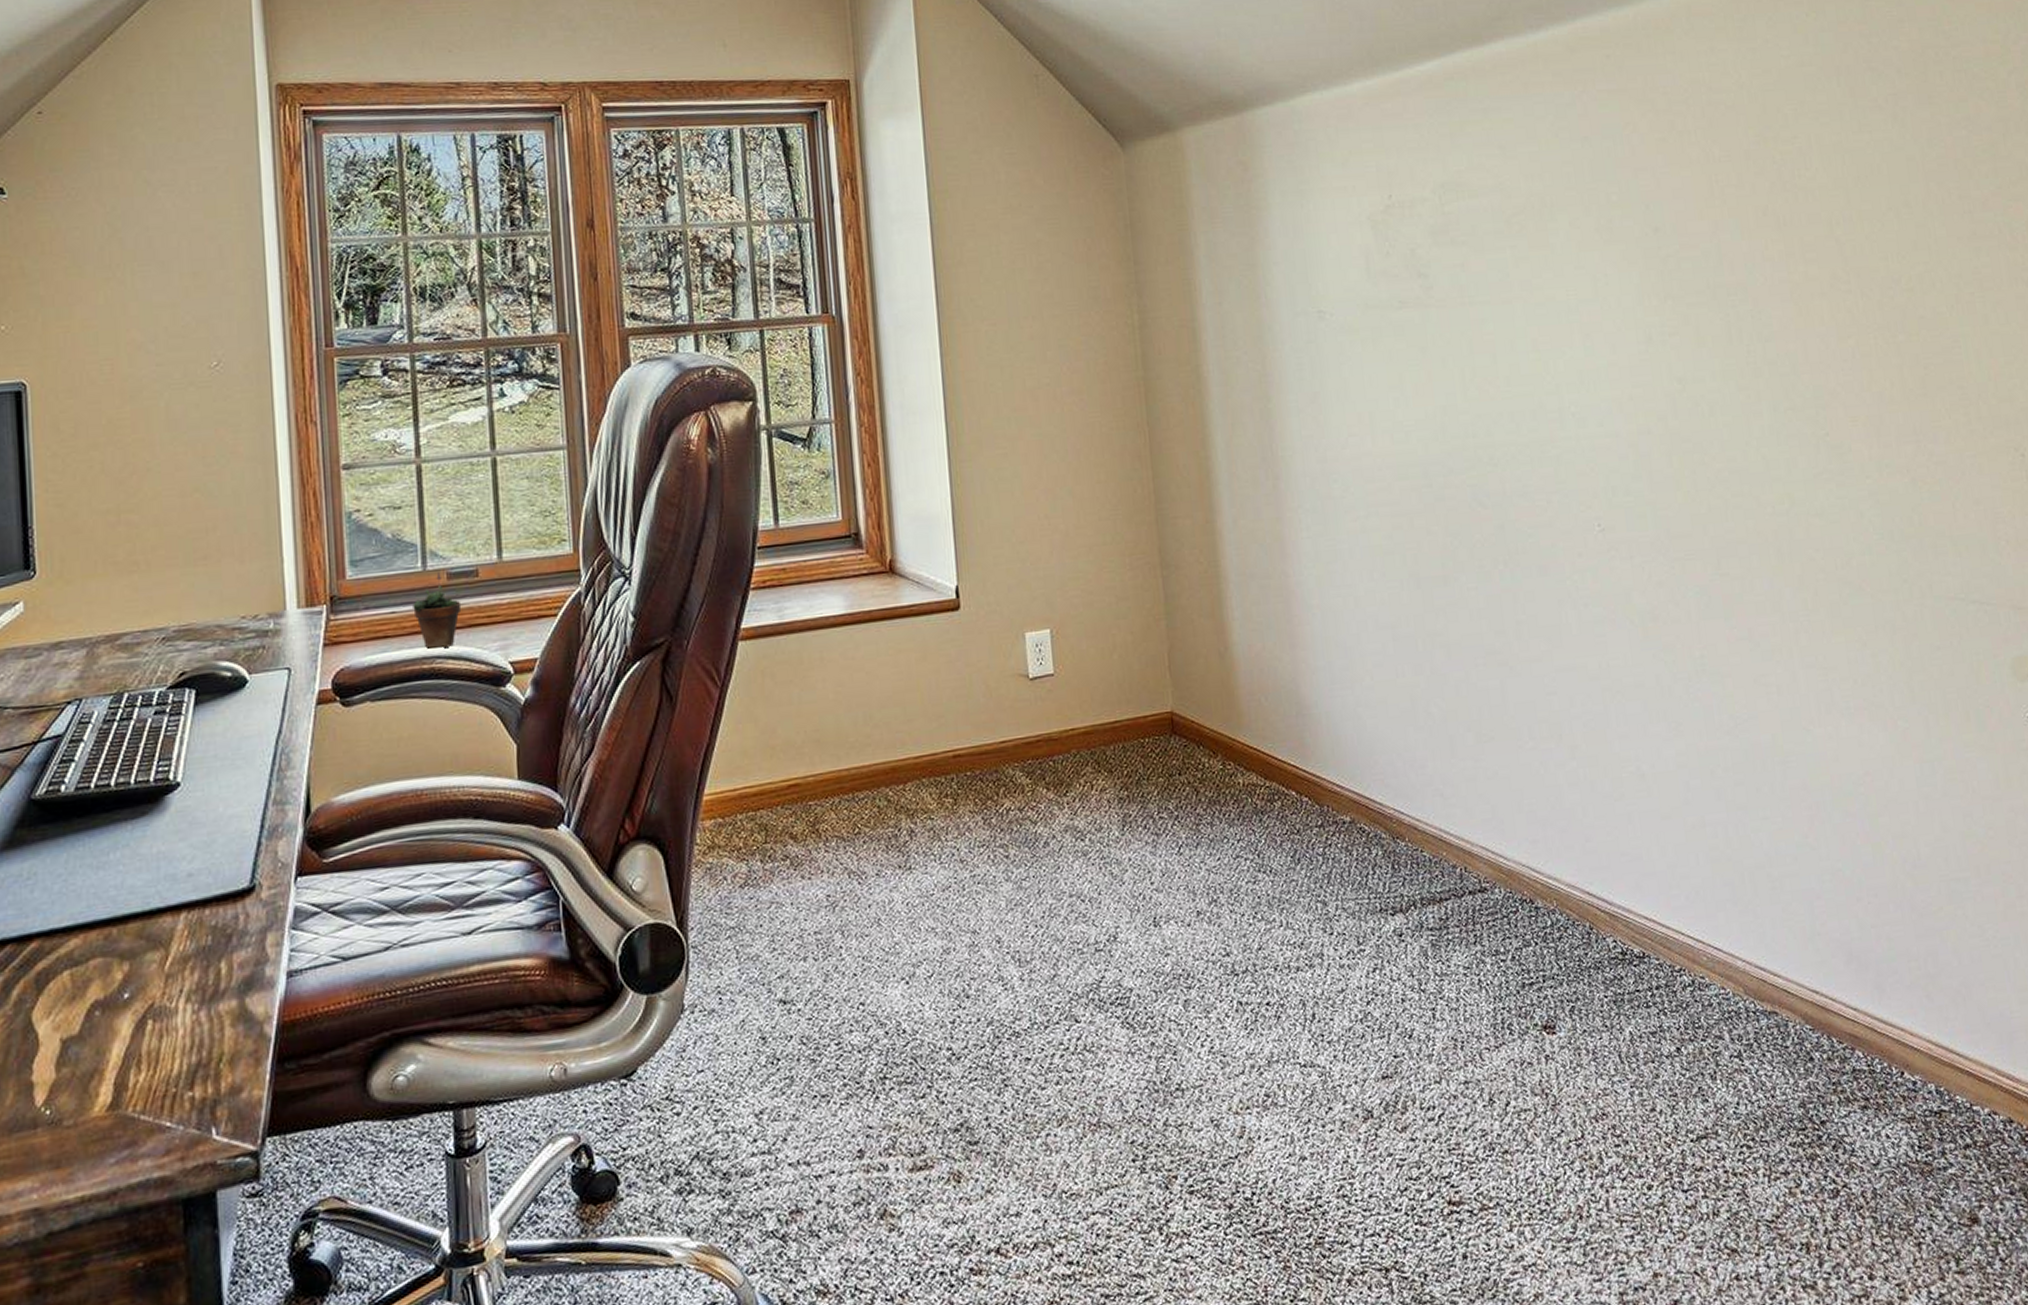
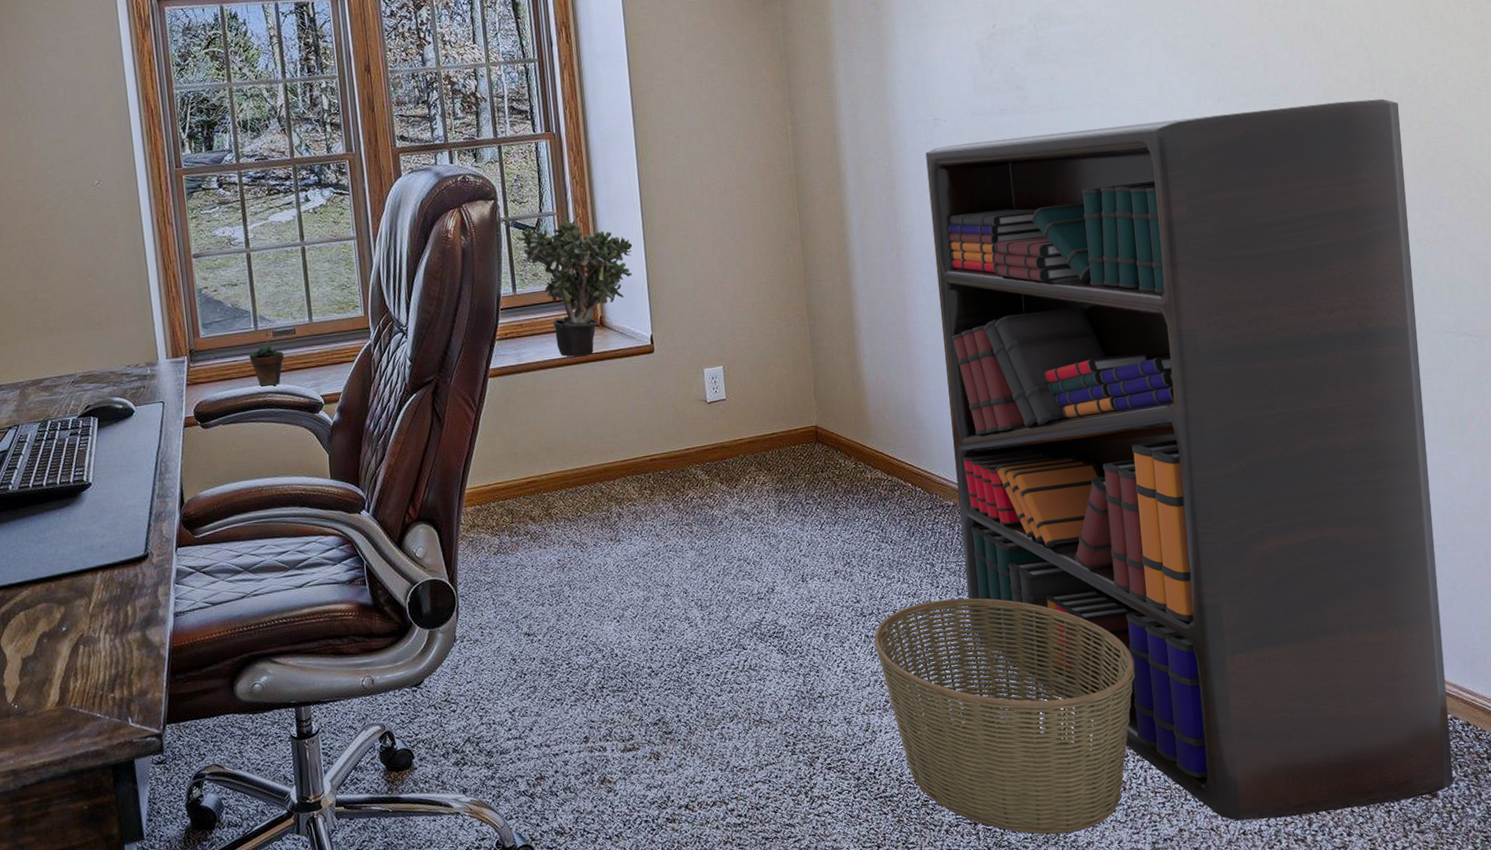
potted plant: none [780,429,934,614] -> present [516,219,633,357]
basket: none [1249,949,1590,1284] -> present [874,598,1136,835]
bookshelf: none [1308,302,1998,1261] -> present [925,98,1454,821]

